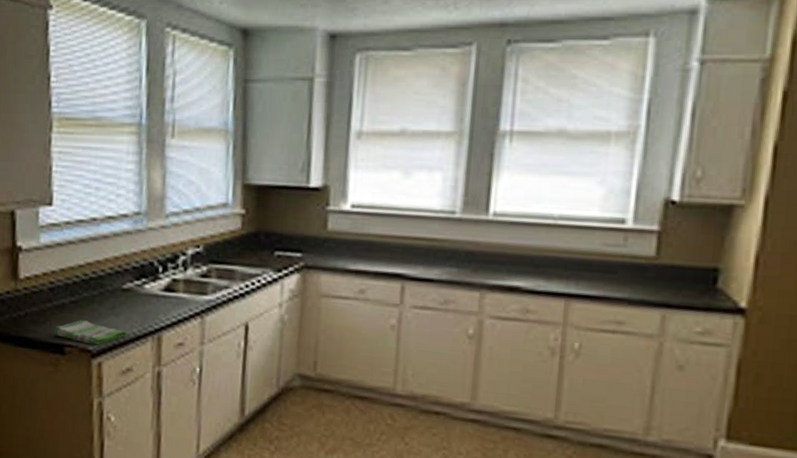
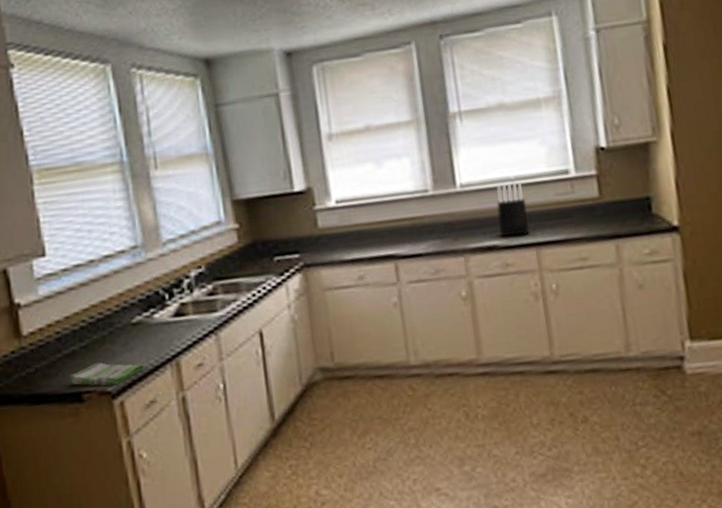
knife block: none [528,220,566,282] -> present [496,181,530,237]

